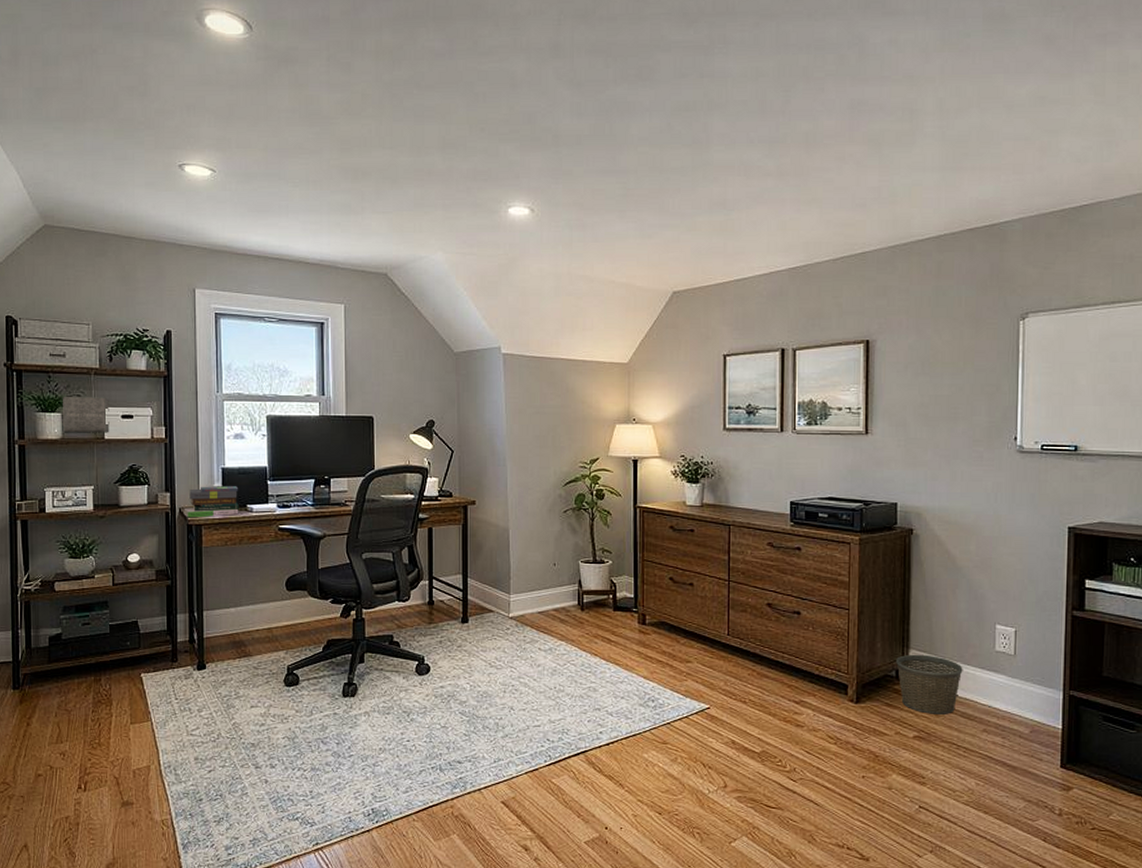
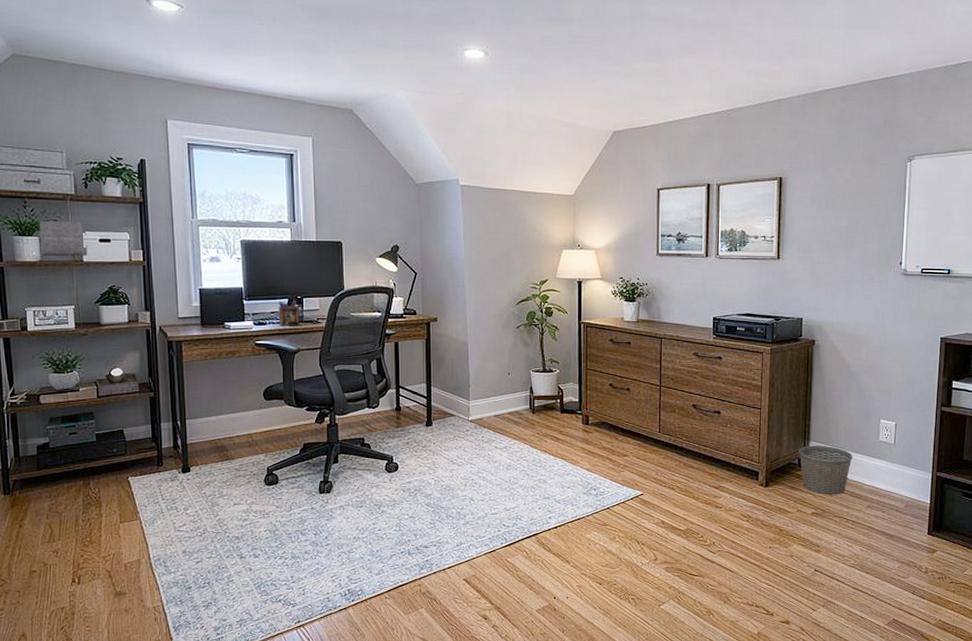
books: present [183,486,239,518] -> none [163,305,217,335]
desk organizer: none [304,479,326,510] -> present [278,299,299,327]

